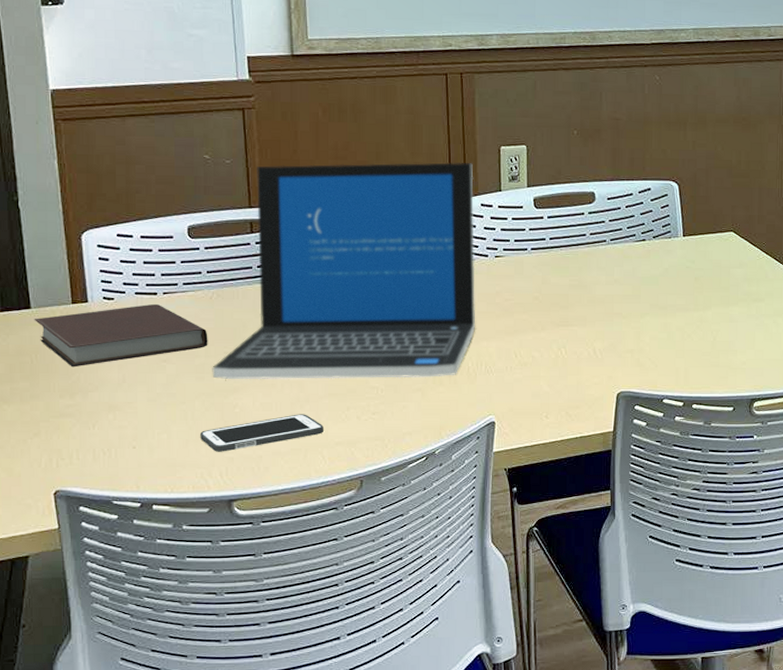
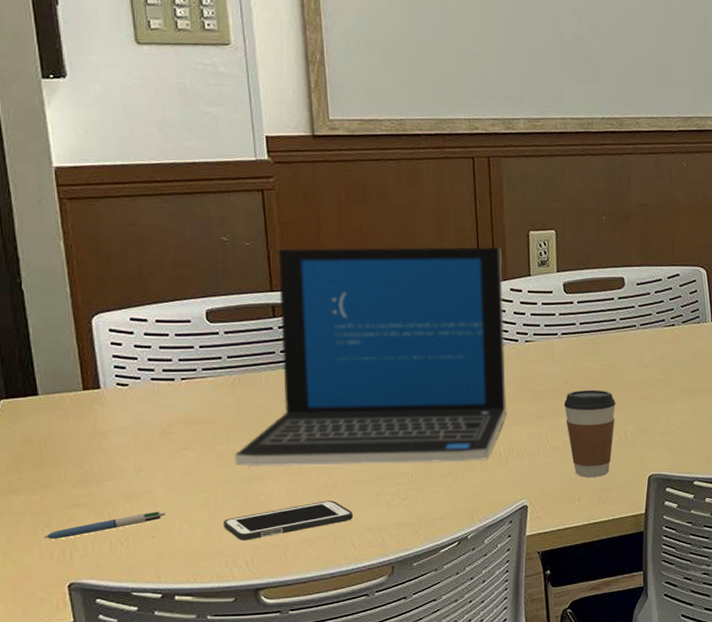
pen: none [33,422,146,448] -> present [44,511,166,539]
notebook: present [34,303,208,368] -> none [42,389,230,456]
coffee cup: none [532,305,585,394] -> present [563,390,616,477]

